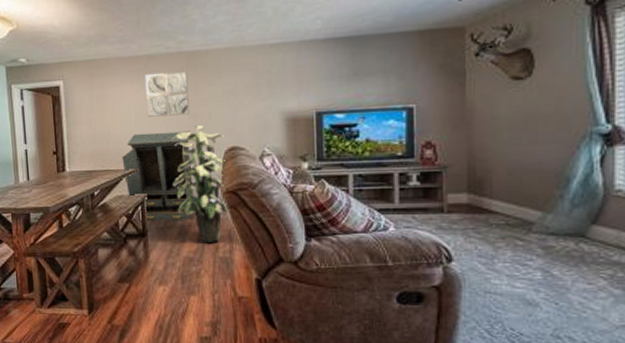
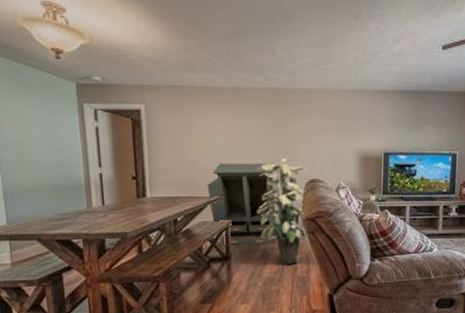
wall art: present [144,70,189,117] -> none [232,105,275,148]

